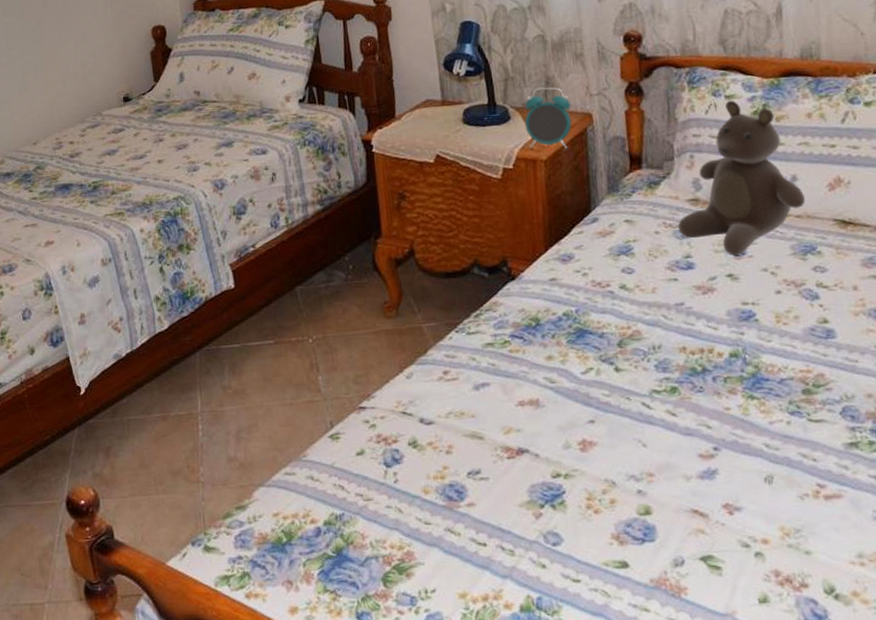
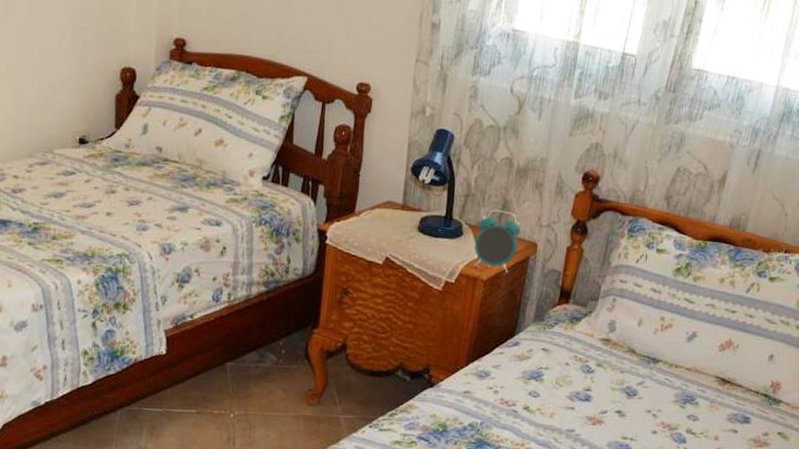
teddy bear: present [678,100,805,255] -> none [586,254,698,395]

